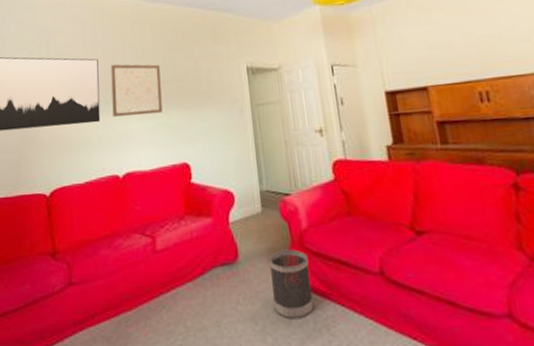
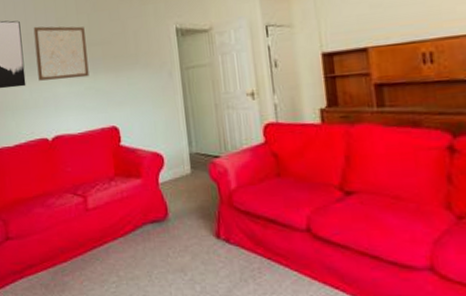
wastebasket: present [268,249,314,320] -> none [197,208,241,271]

